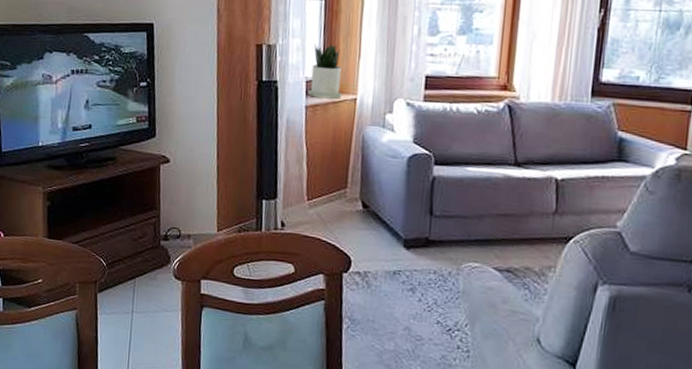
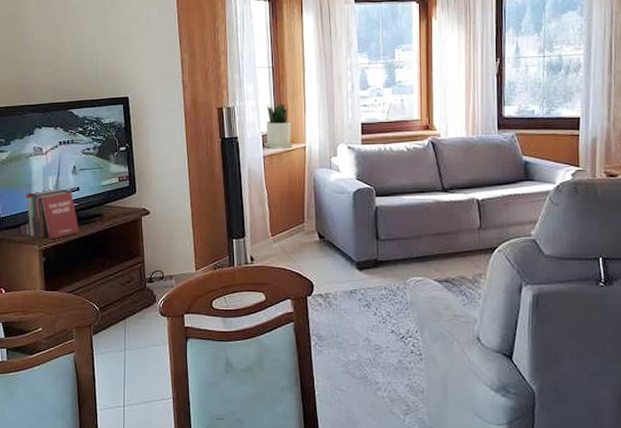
books: none [24,124,90,182] -> present [21,189,80,240]

